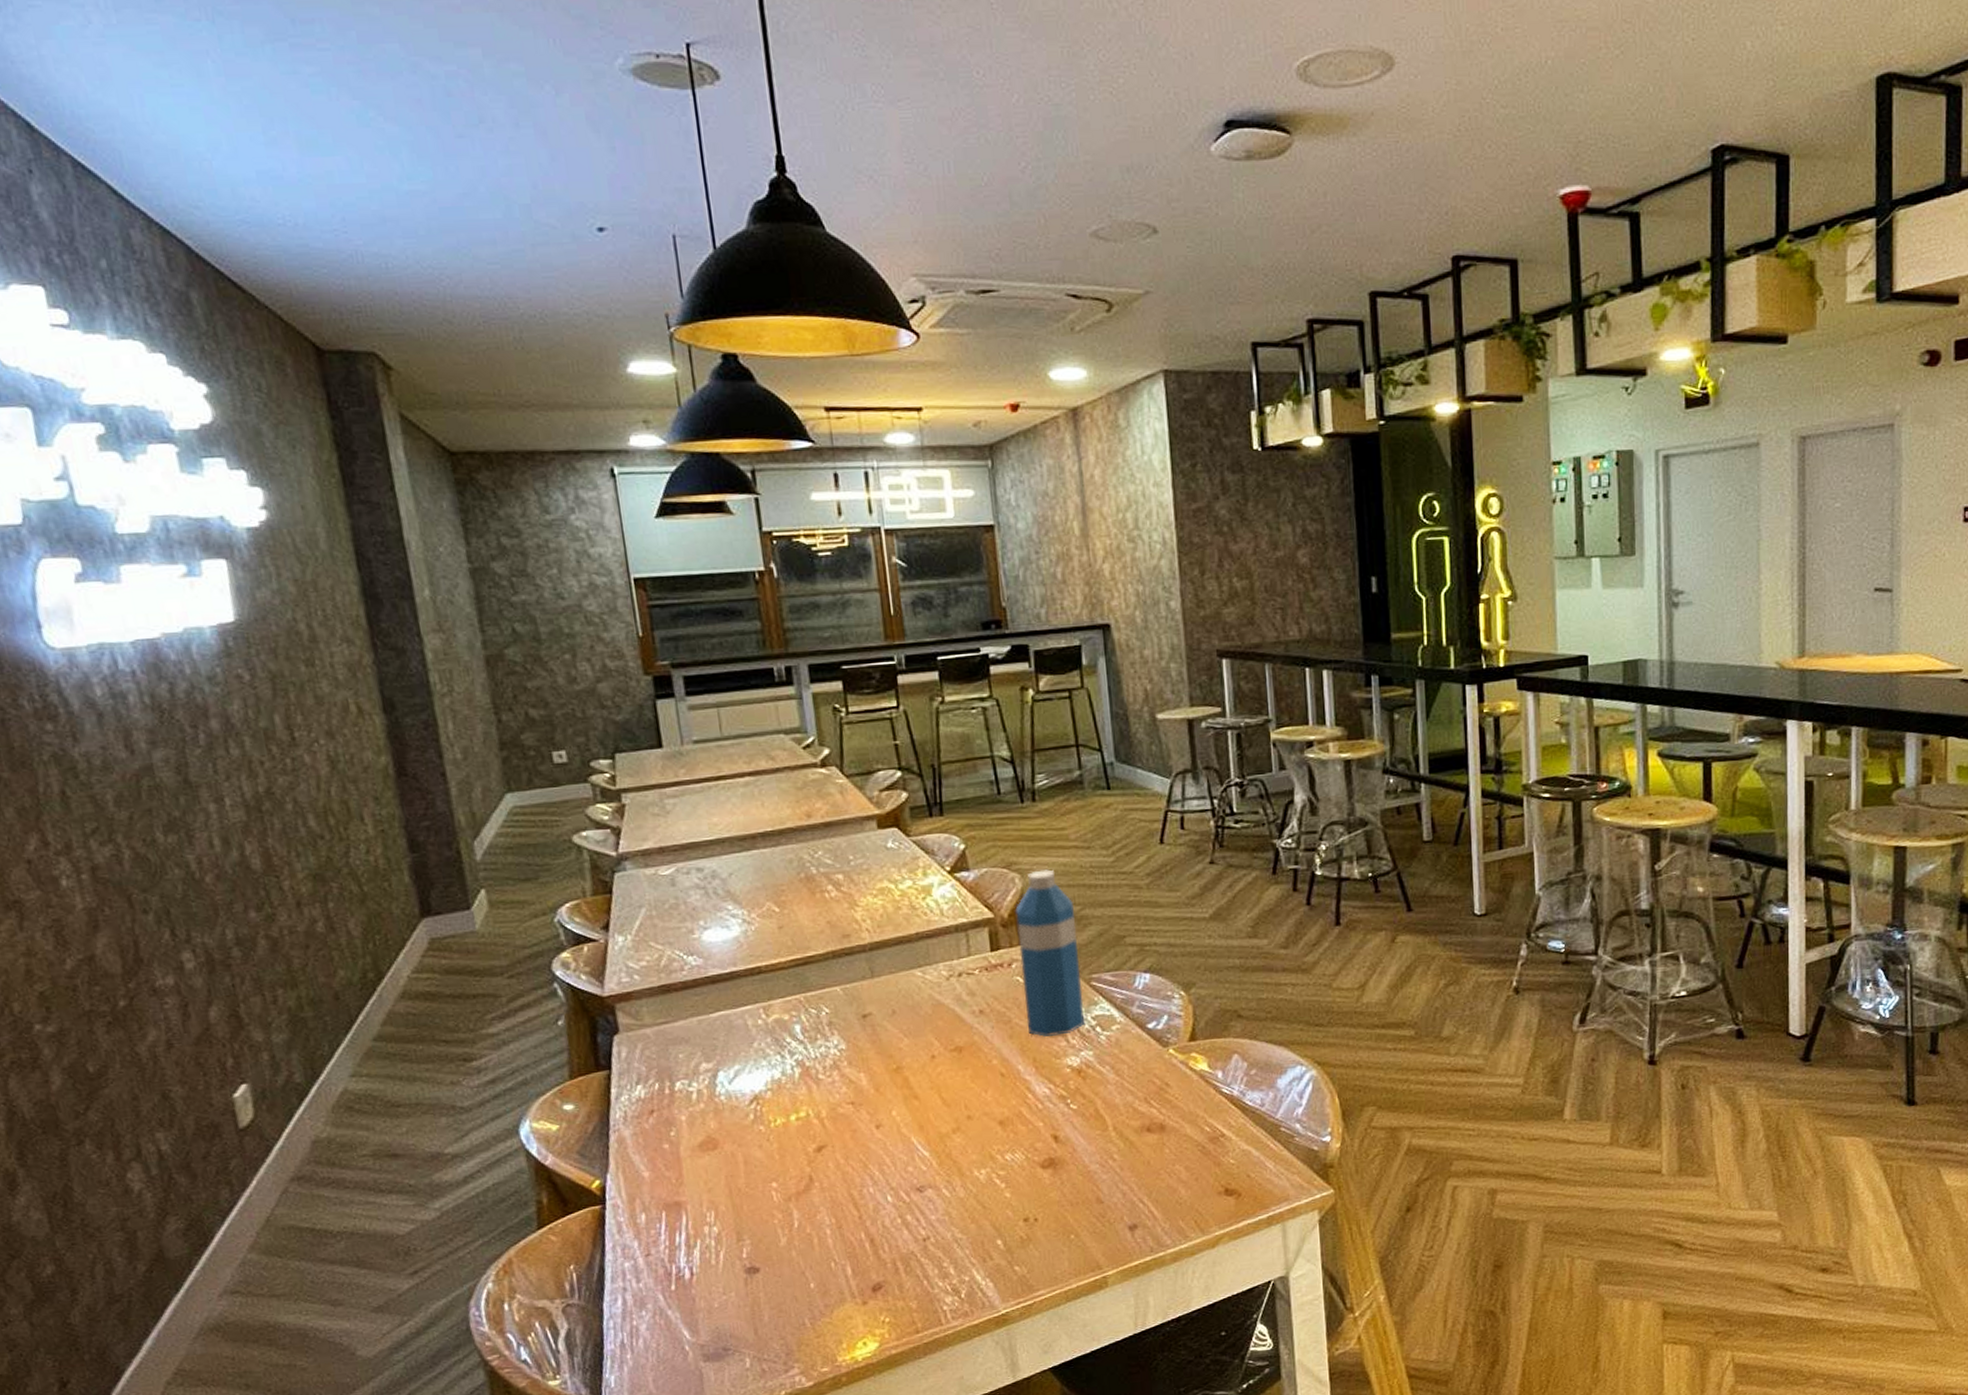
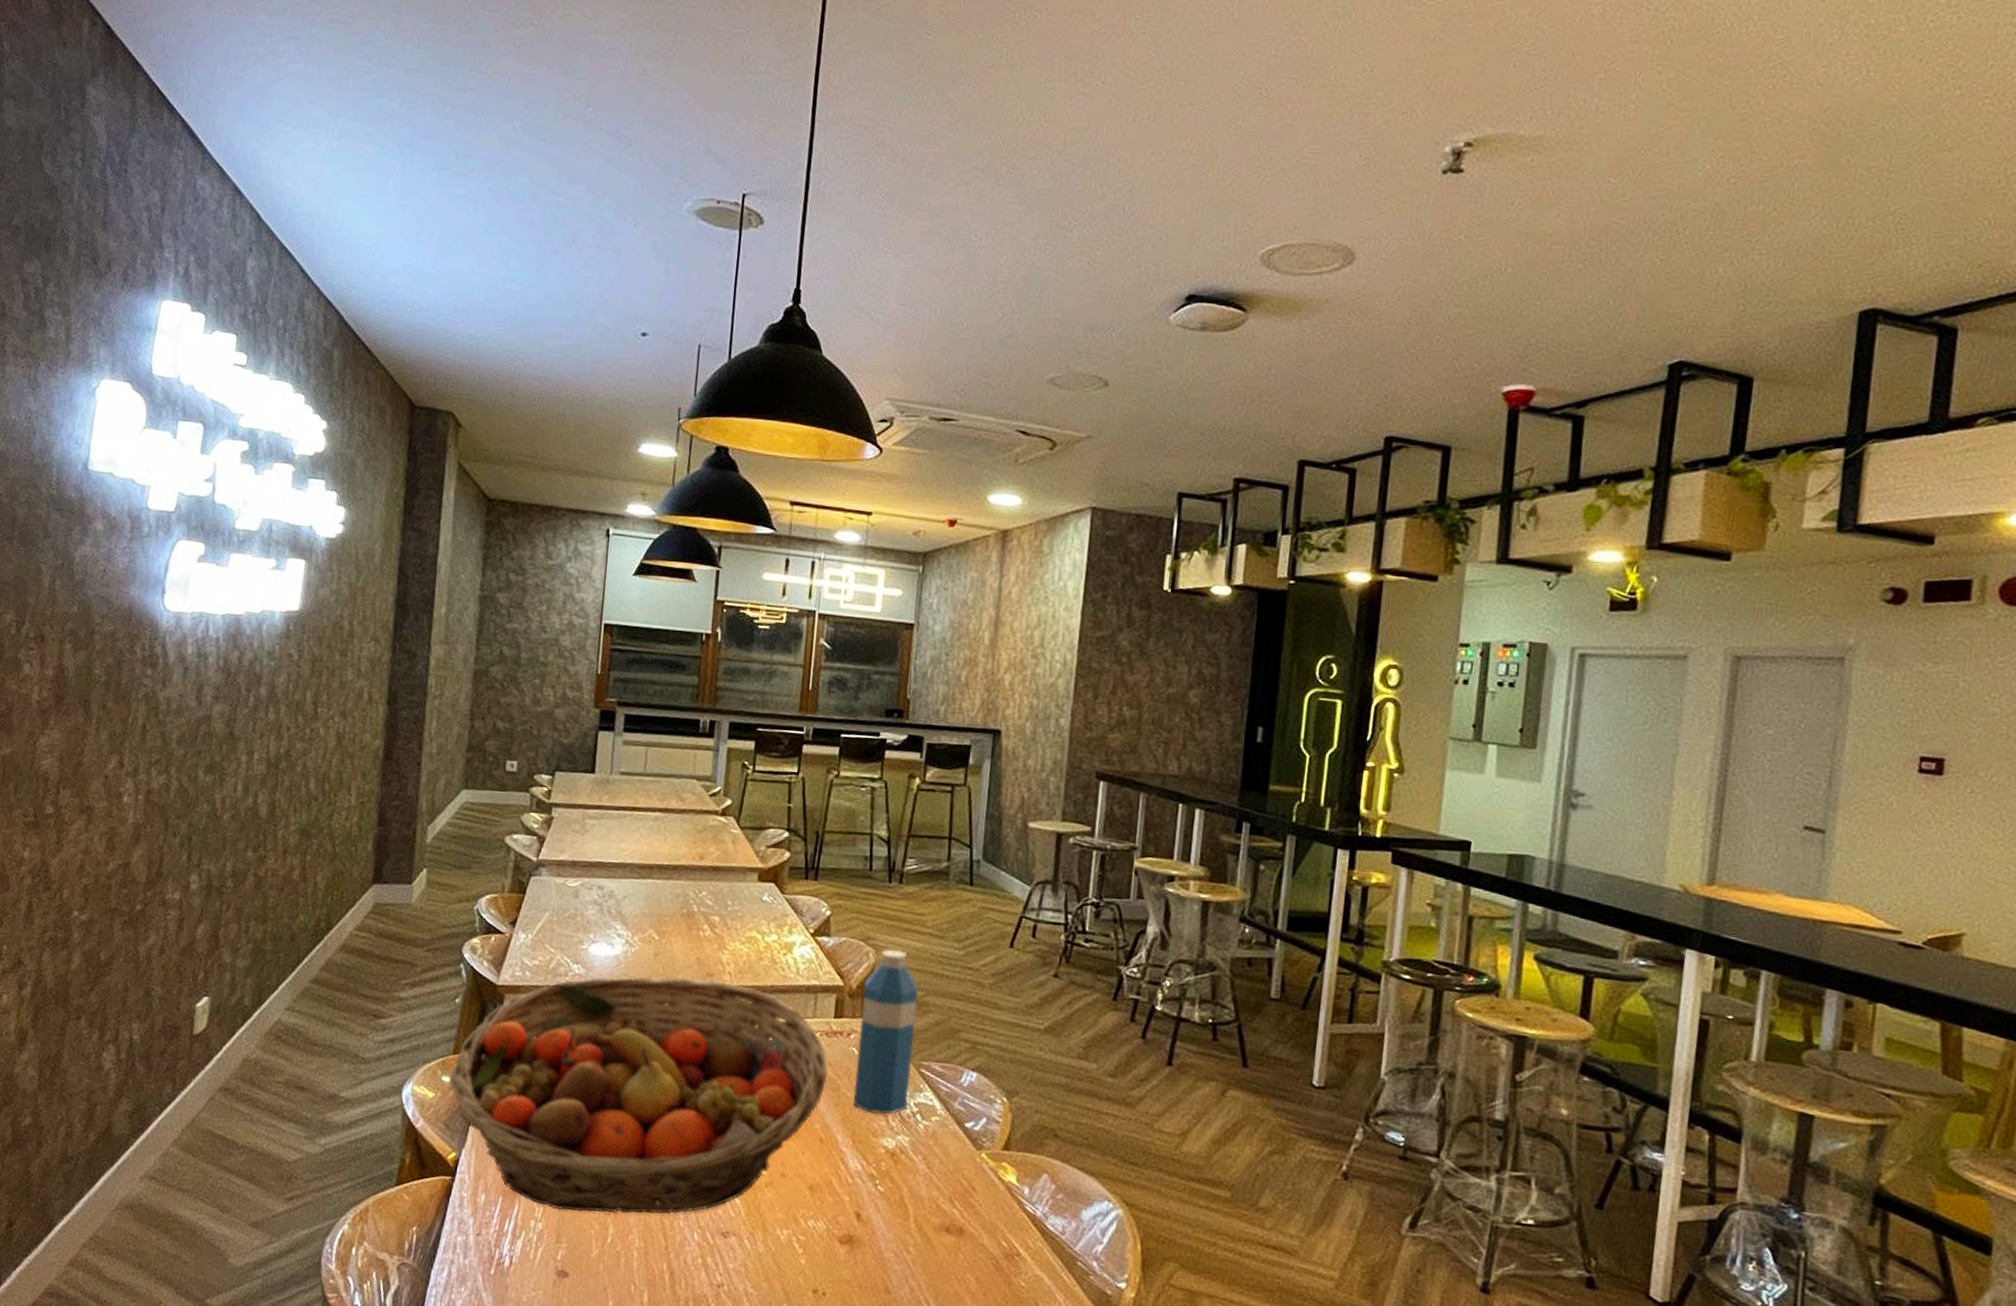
fruit basket: none [571,939,997,1210] -> present [448,976,828,1215]

